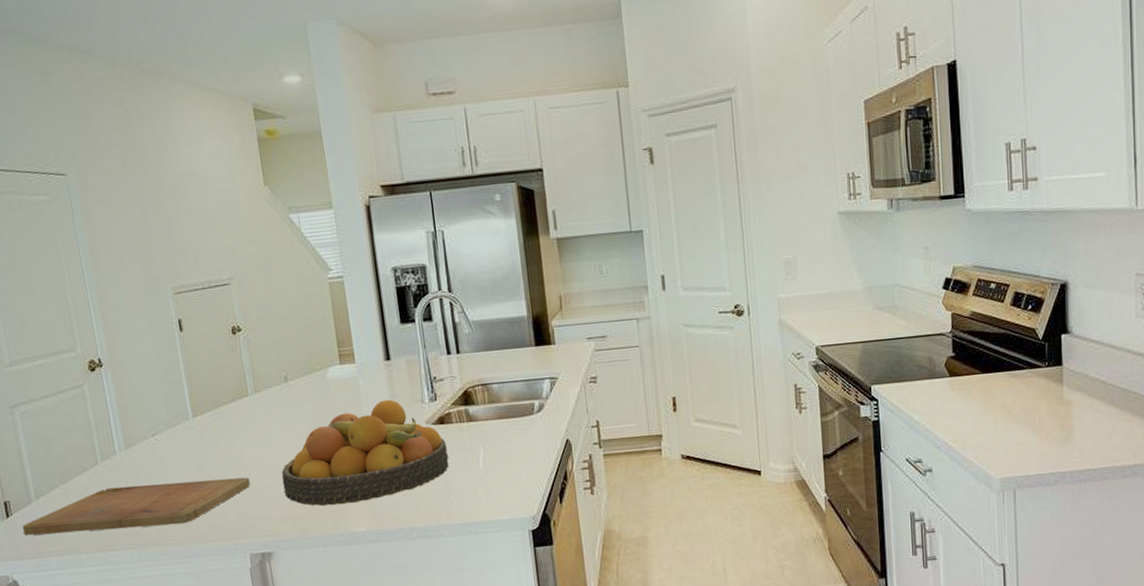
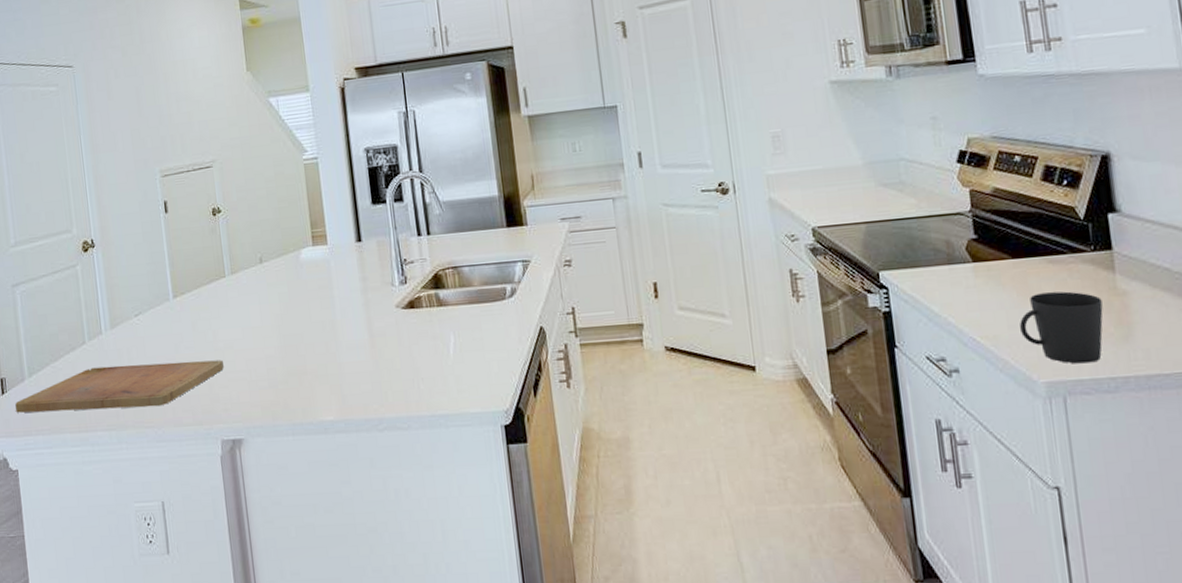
fruit bowl: present [281,399,449,506] -> none [253,282,419,392]
cup: none [984,401,1051,462] -> present [1020,291,1103,364]

